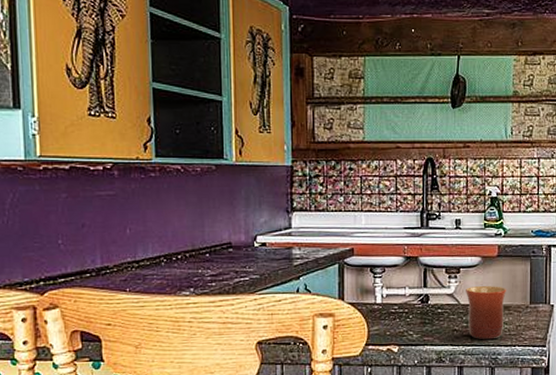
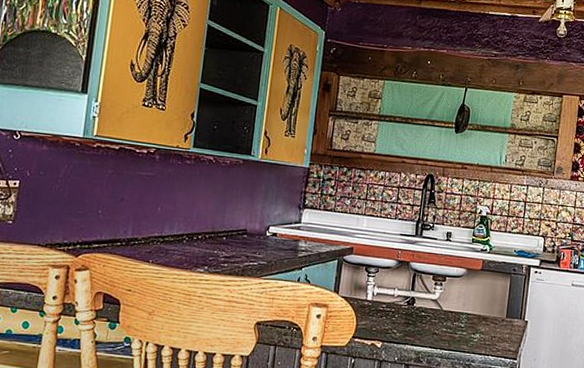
mug: present [466,286,507,340] -> none [447,295,487,347]

